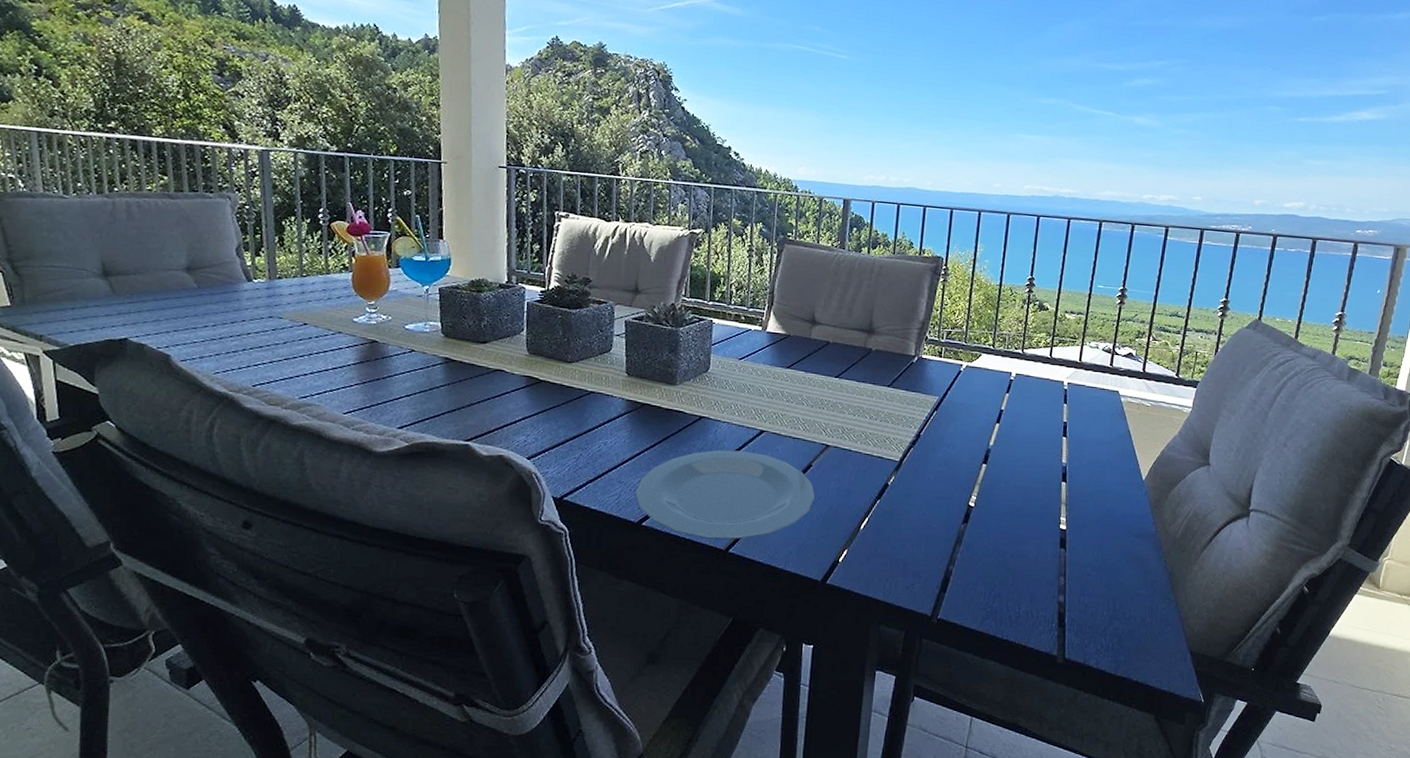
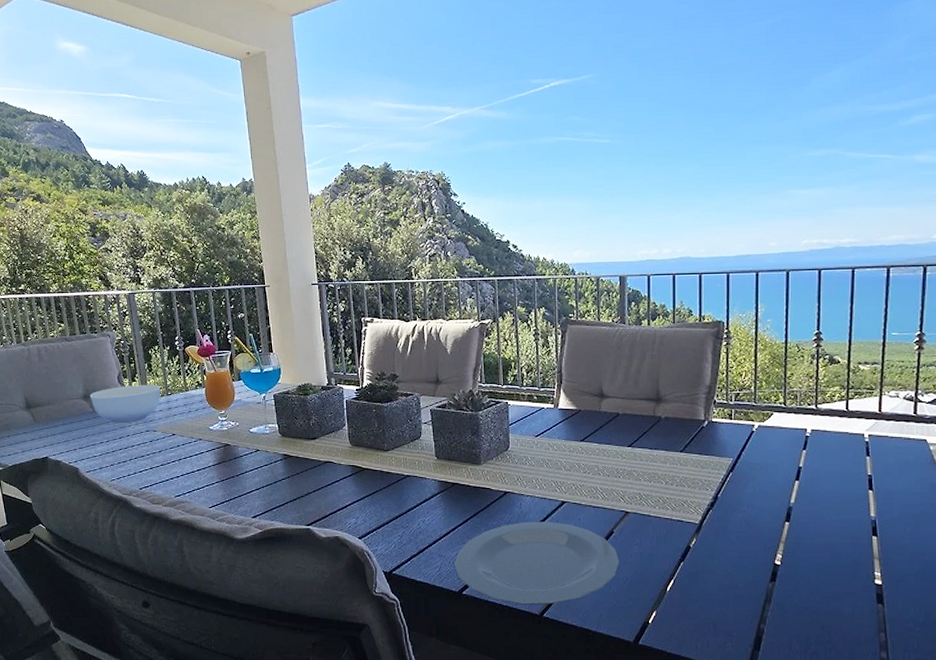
bowl: none [194,260,294,306] -> present [89,384,161,424]

